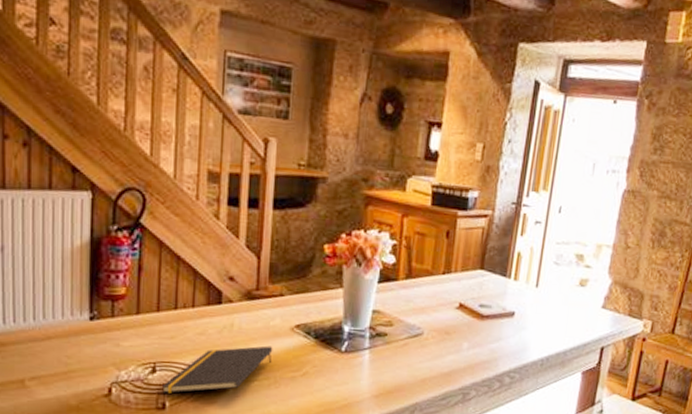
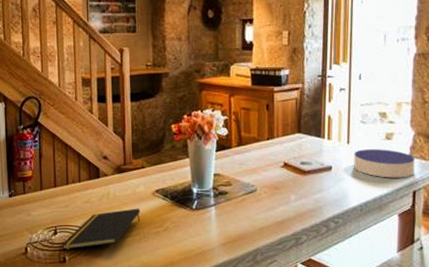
coaster: none [540,295,608,332] -> present [354,149,415,178]

